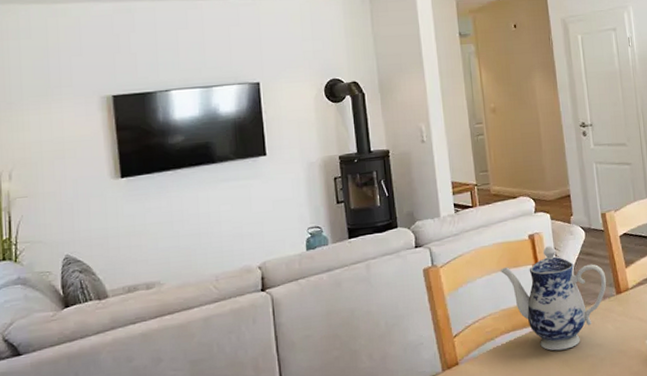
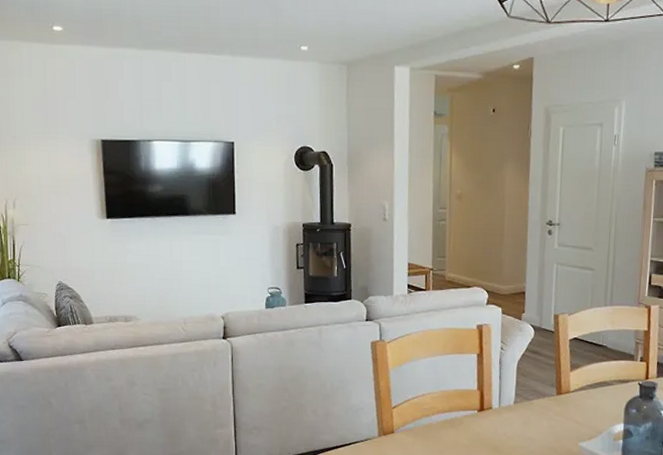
teapot: present [500,245,607,351] -> none [444,338,549,437]

